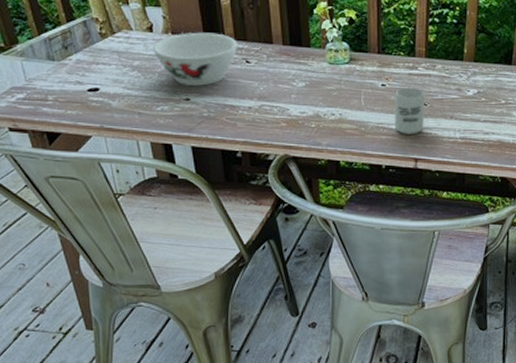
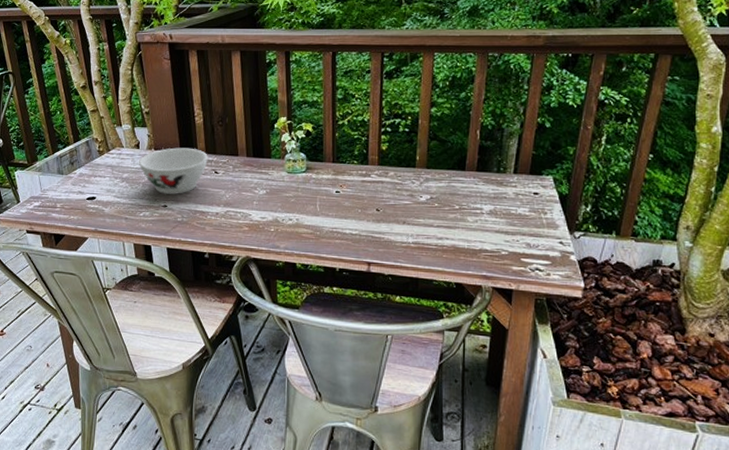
cup: present [394,87,425,134] -> none [348,193,377,239]

